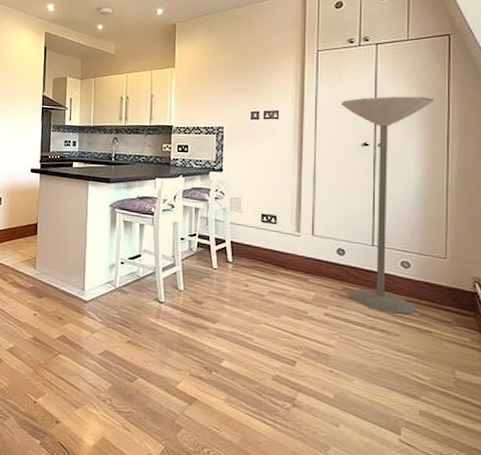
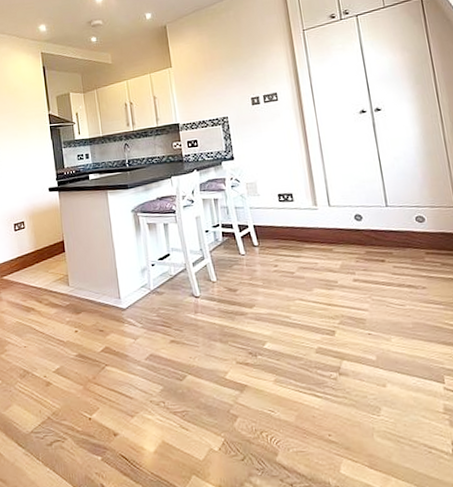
floor lamp: present [341,96,434,315] -> none [334,58,439,268]

